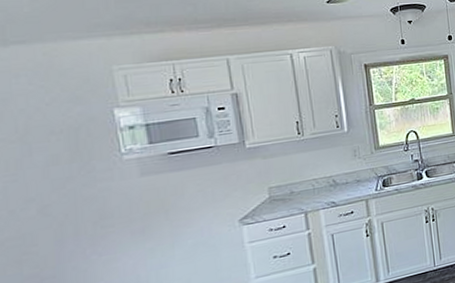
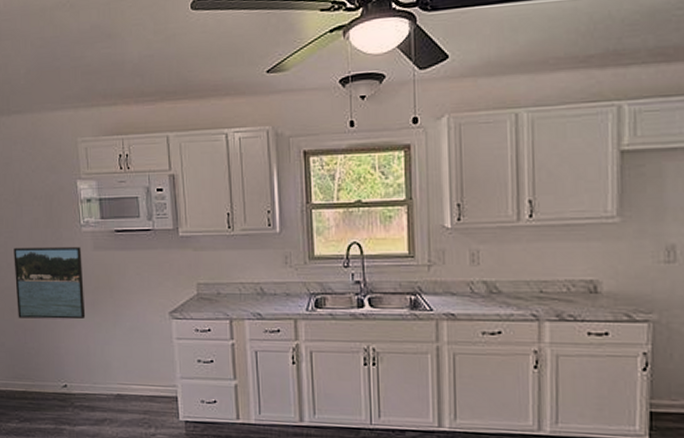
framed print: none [19,176,133,269] -> present [14,247,86,320]

